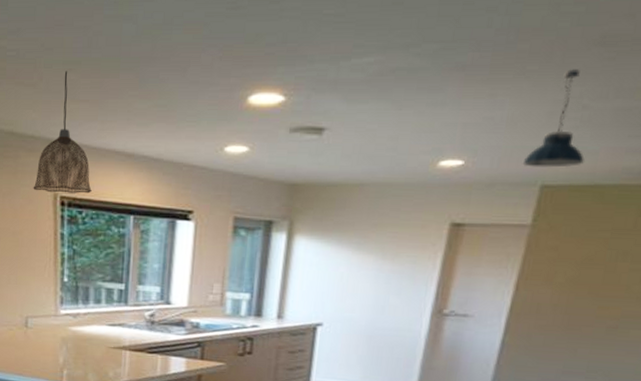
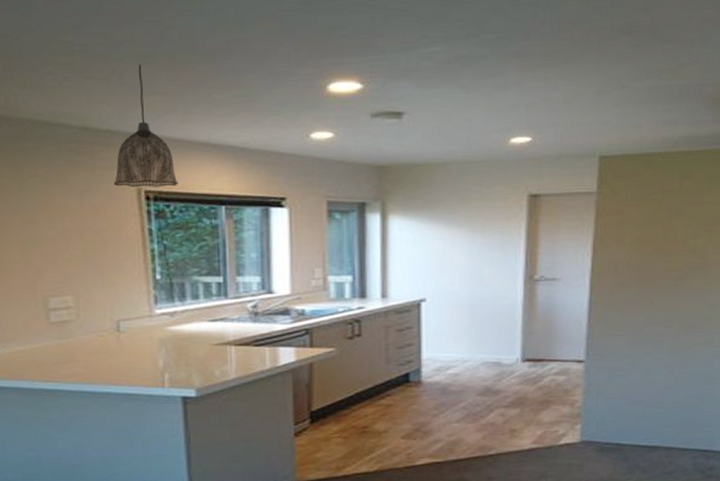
pendant light: present [522,69,584,168] -> none [581,55,631,141]

